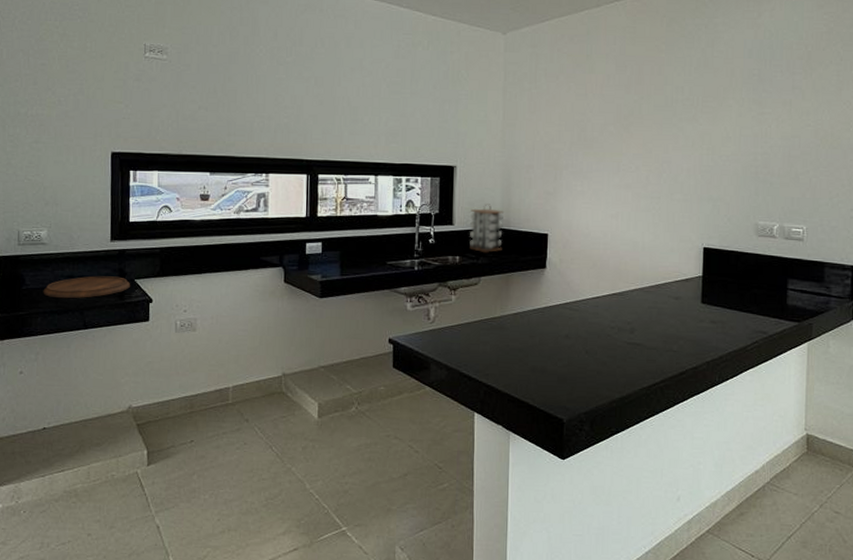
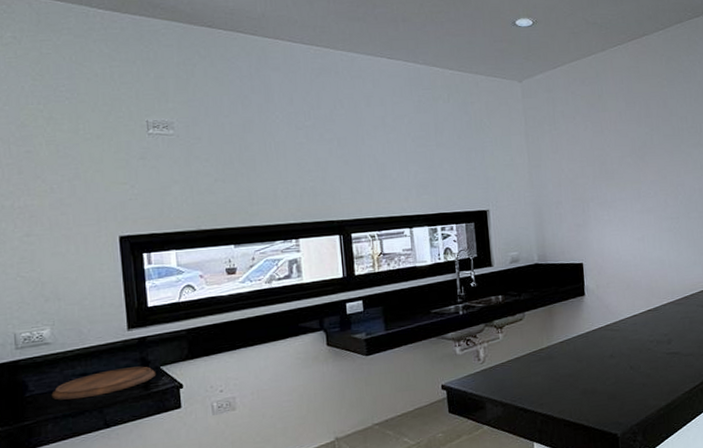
spice rack: present [469,202,504,254] -> none [508,241,542,289]

